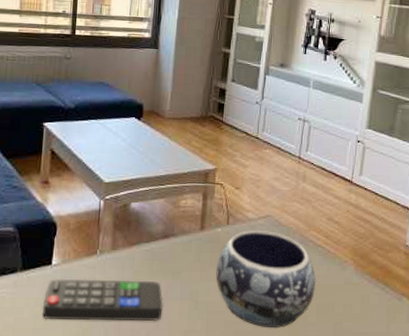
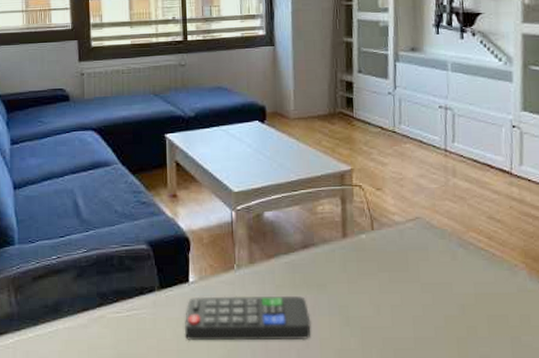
decorative bowl: present [216,230,316,329] -> none [365,235,483,345]

